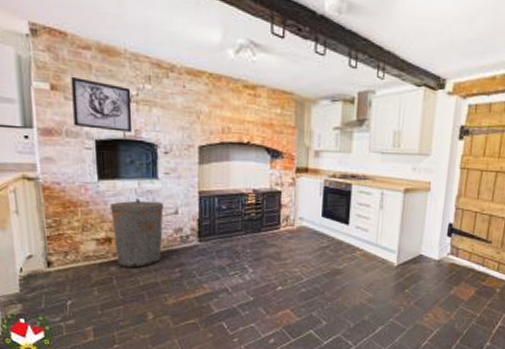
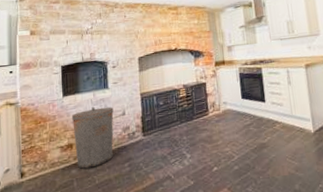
wall art: present [71,76,133,132] -> none [45,23,89,58]

